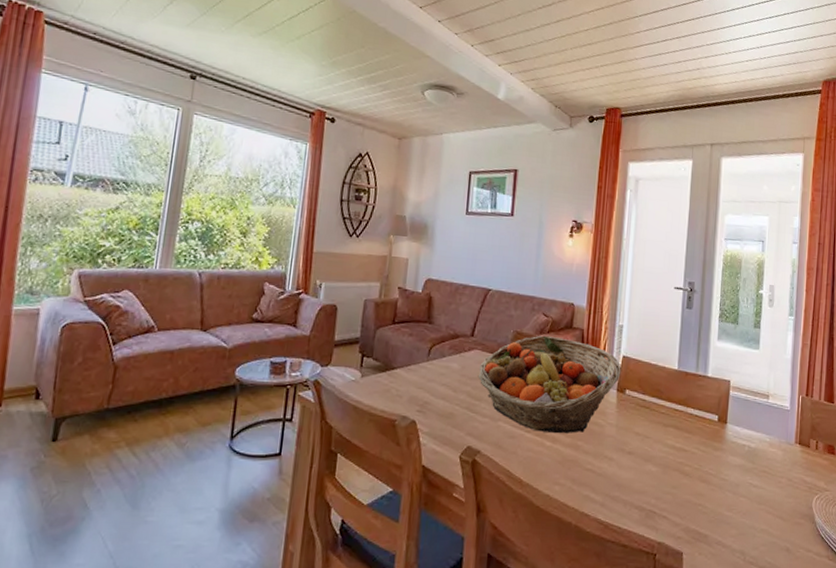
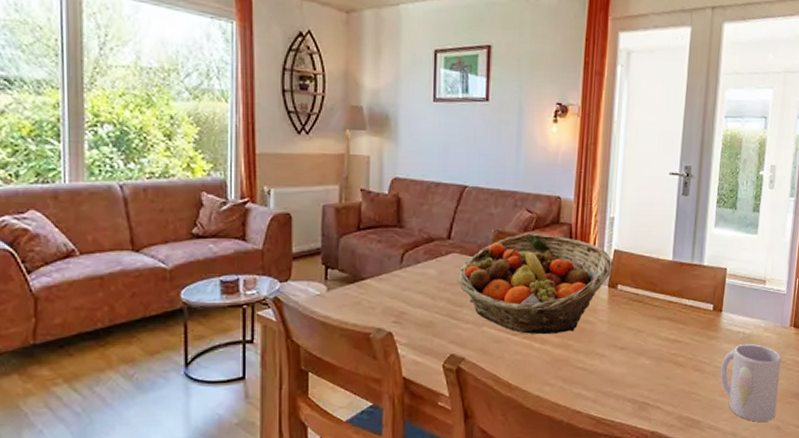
mug: none [727,458,788,542] -> present [720,344,782,422]

